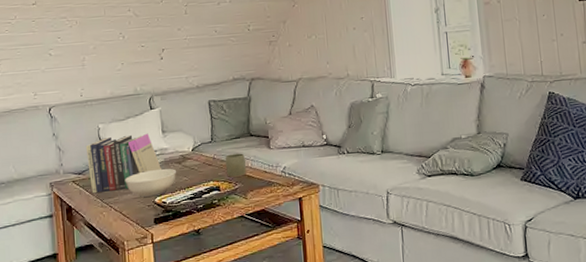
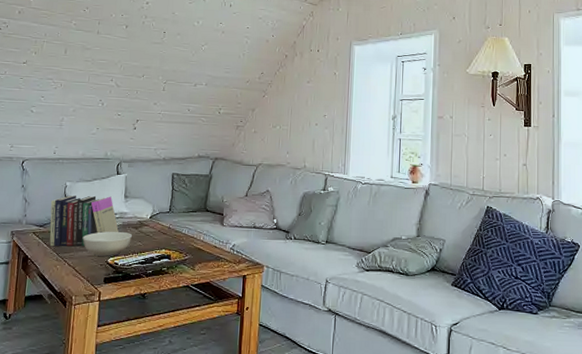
mug: present [225,153,247,178] -> none [178,226,199,249]

